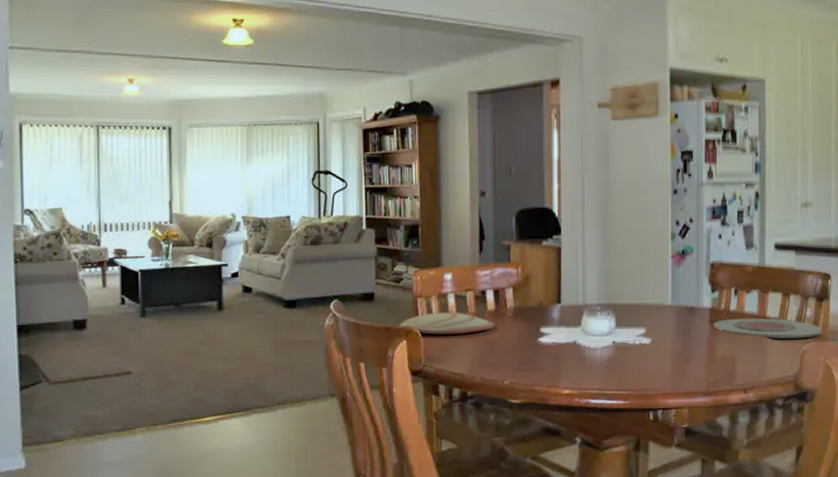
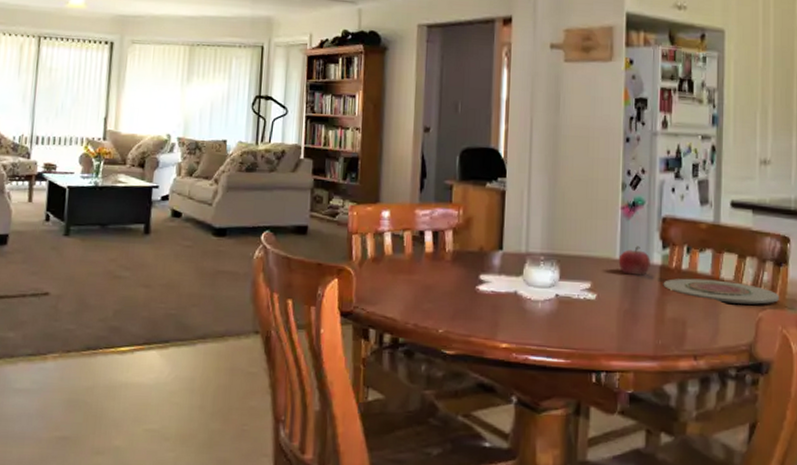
plate: present [398,312,495,335] -> none [331,250,432,276]
fruit: none [670,291,701,319] -> present [618,246,650,276]

